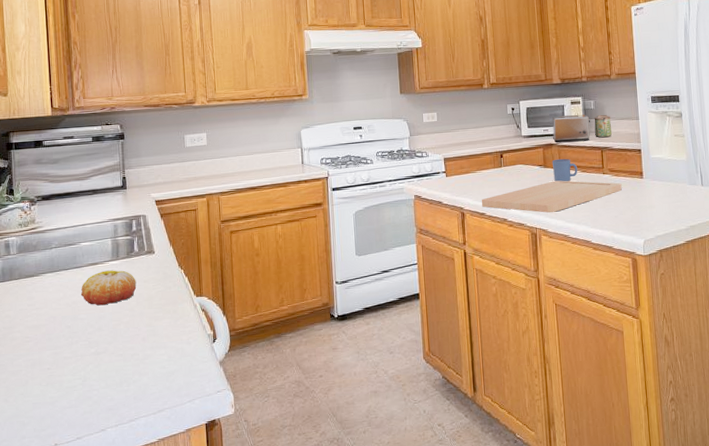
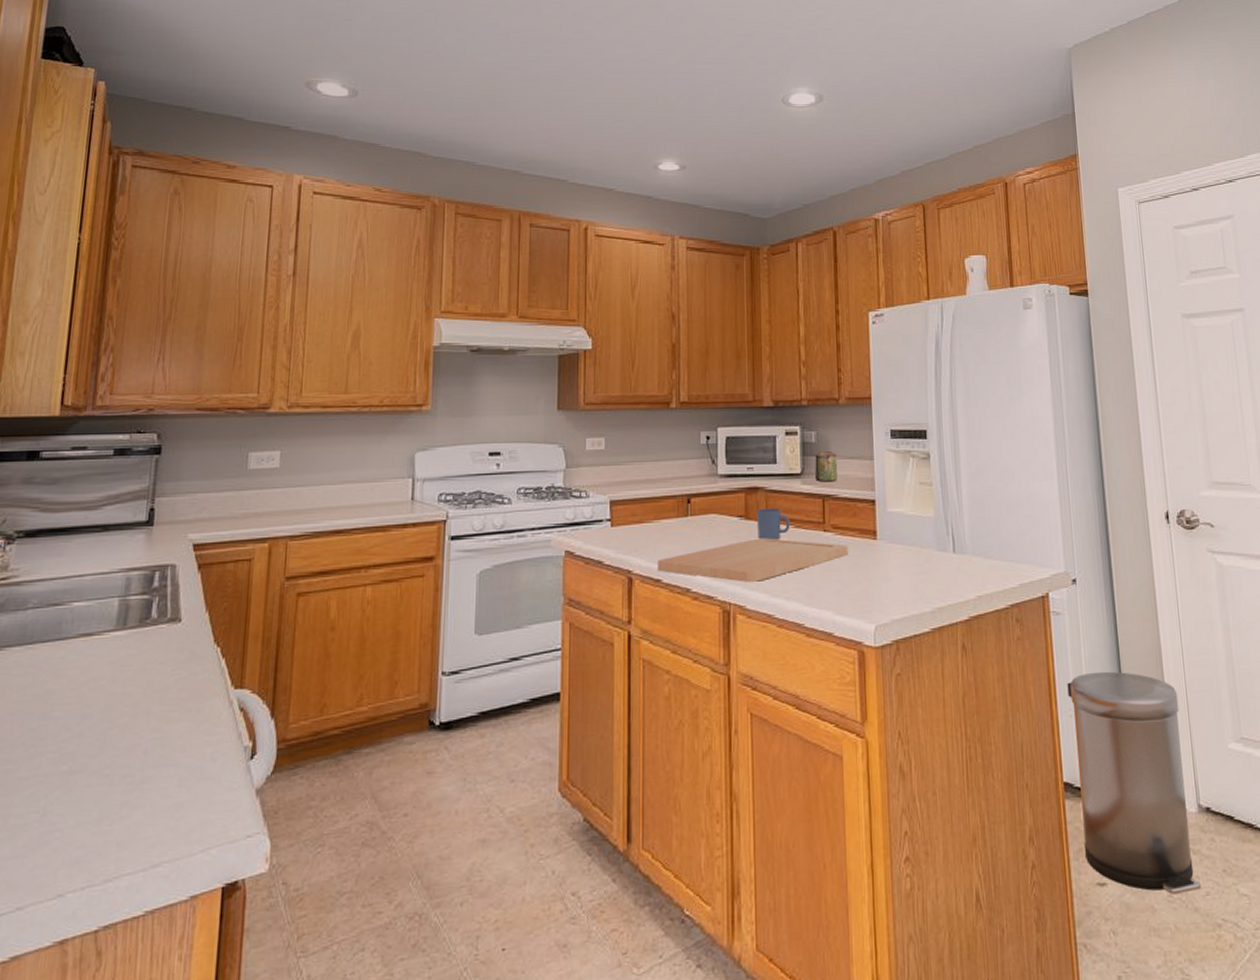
fruit: present [80,270,137,306] -> none [59,644,148,699]
toaster: present [551,114,591,143] -> none [759,449,811,487]

